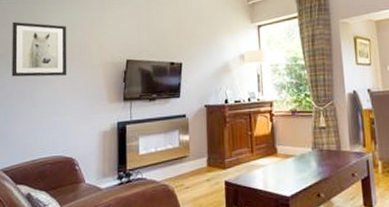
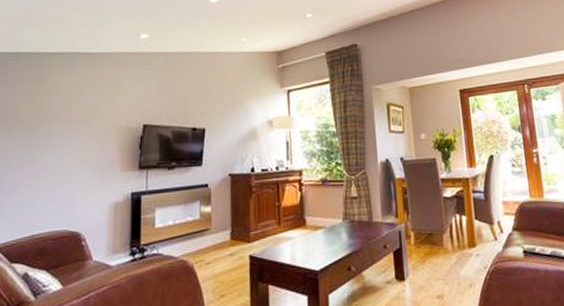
wall art: present [12,21,67,77] -> none [9,80,77,143]

